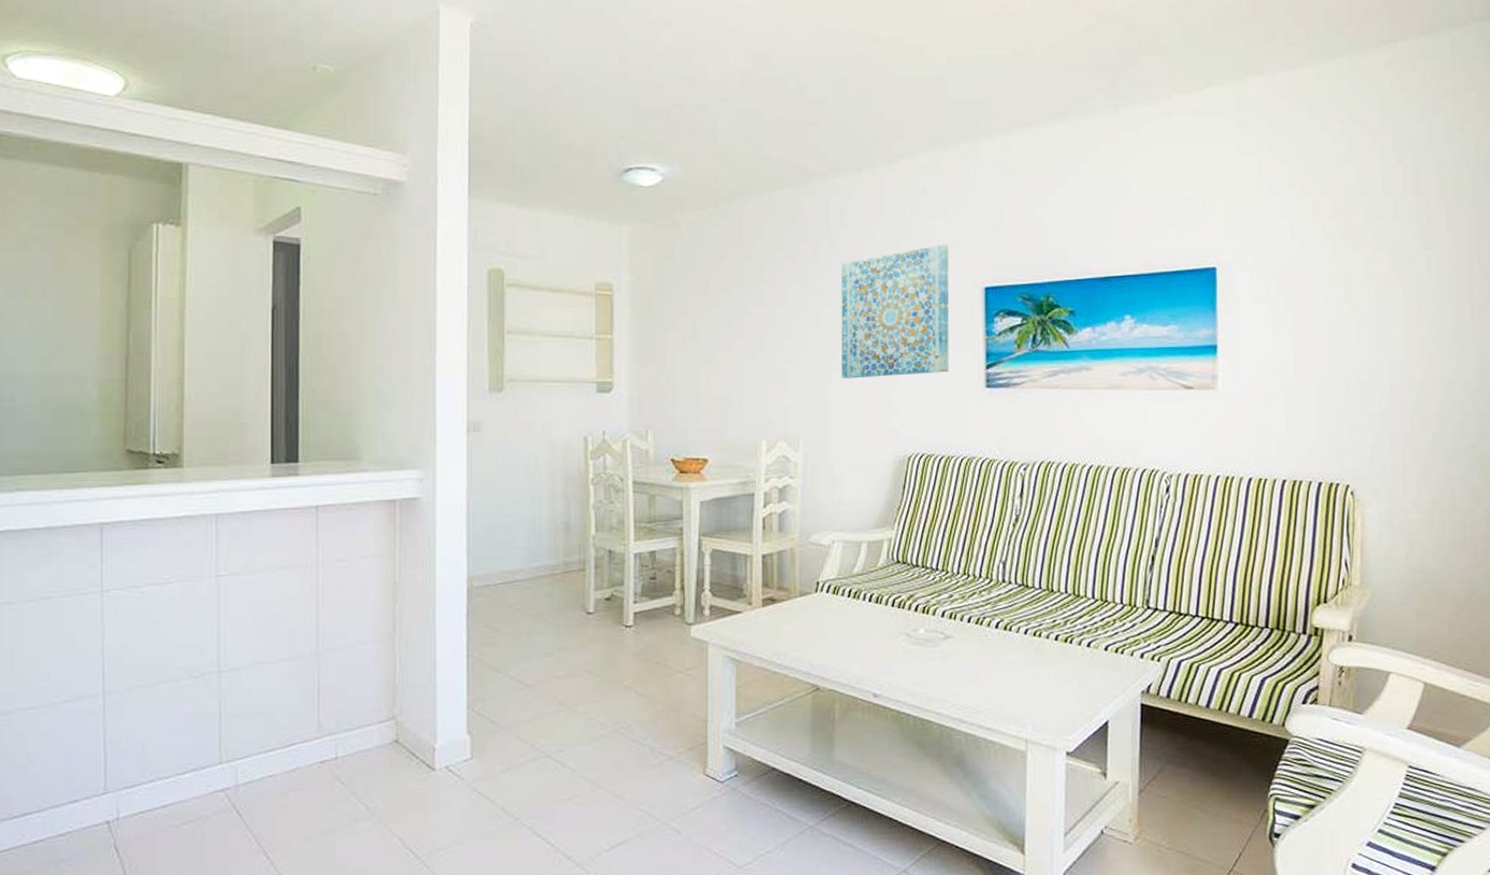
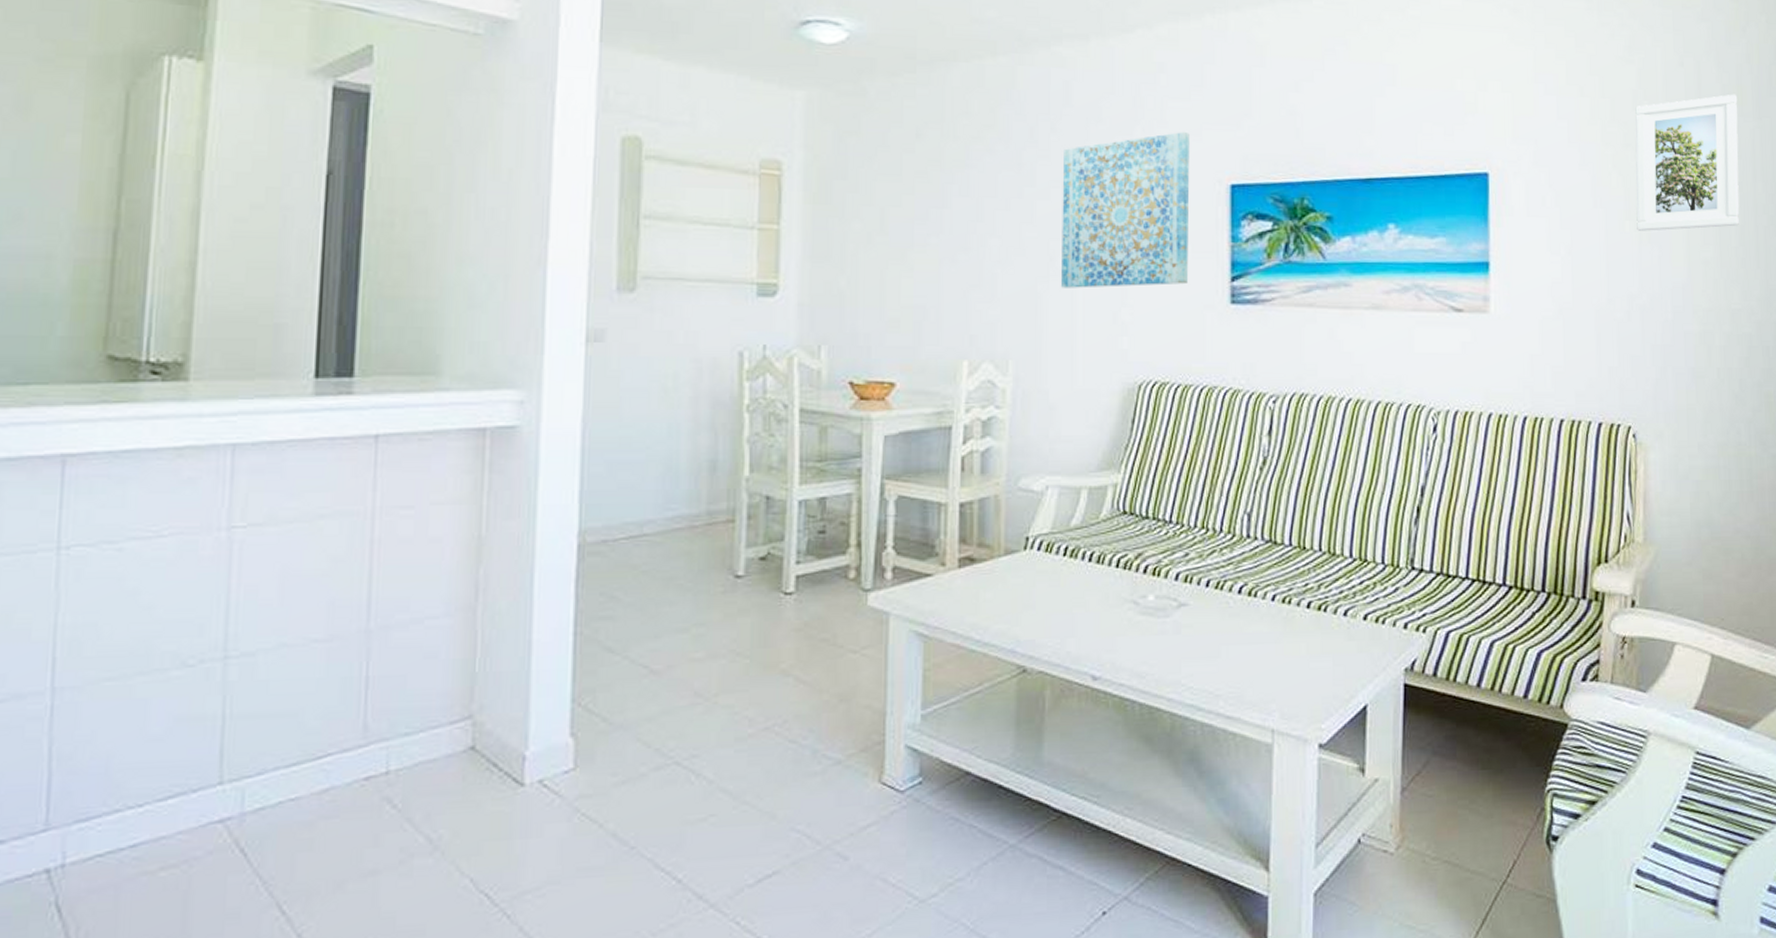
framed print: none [1354,186,1456,313] -> present [1635,94,1740,231]

